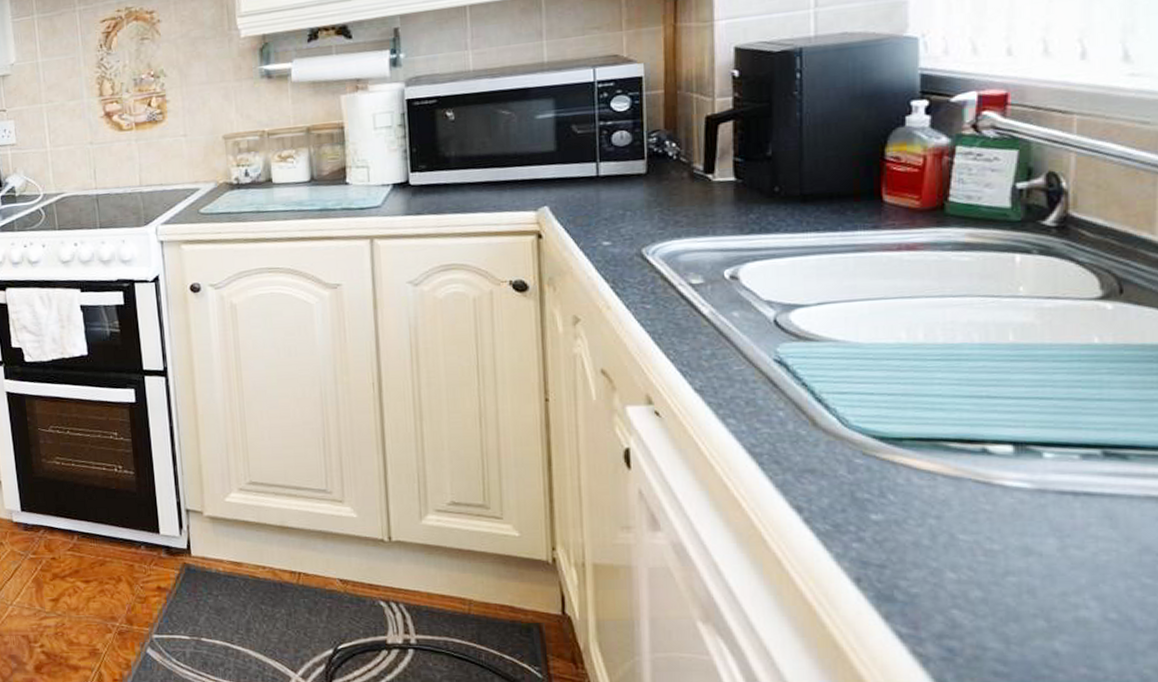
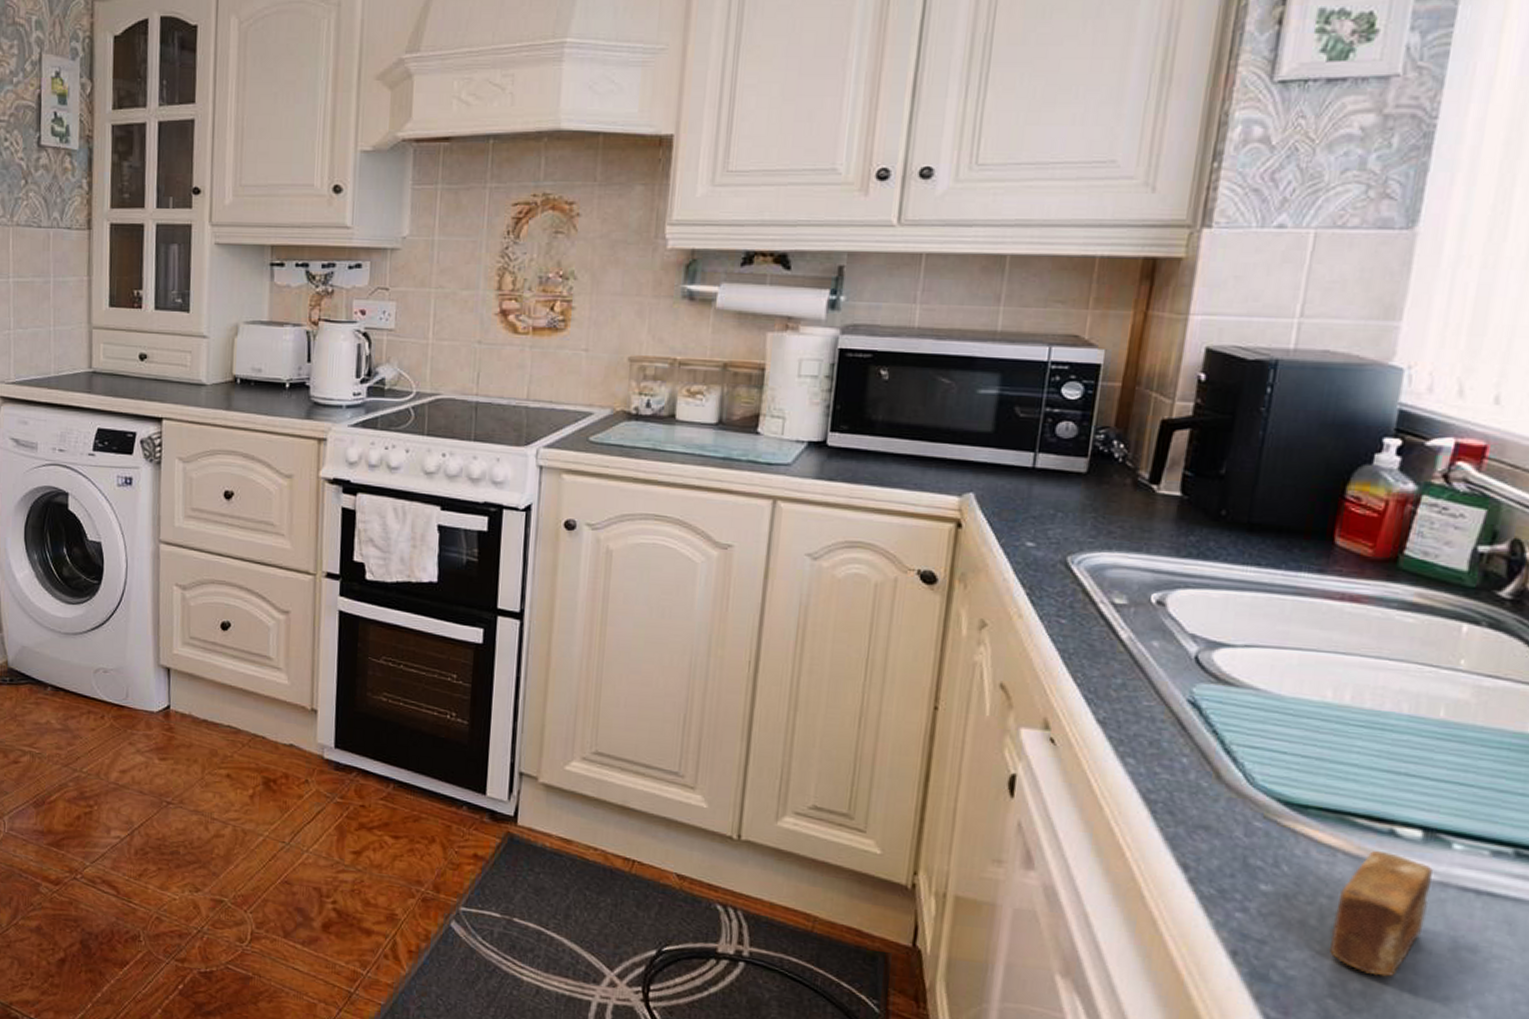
soap bar: none [944,469,1031,583] -> present [1328,851,1433,977]

